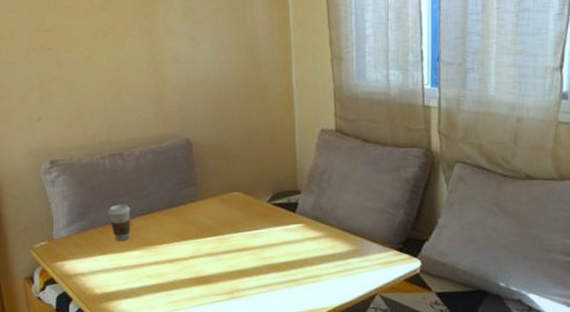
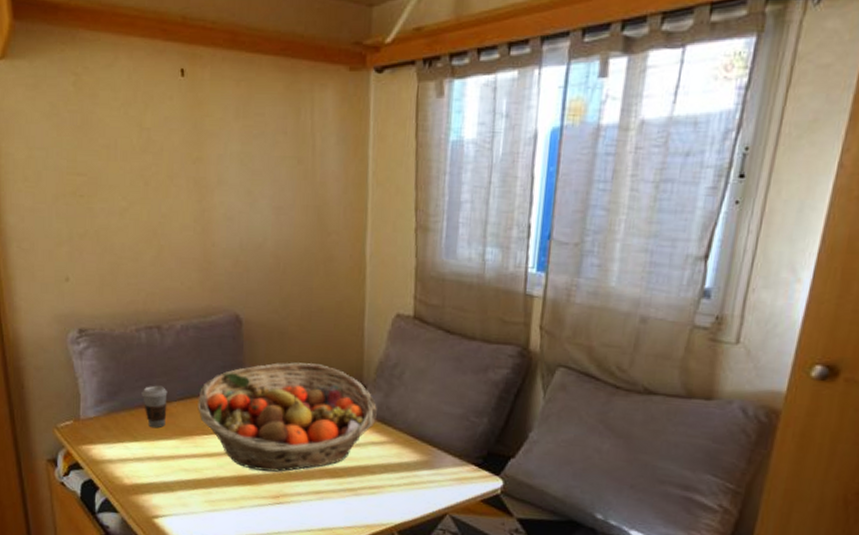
fruit basket: none [158,175,311,271] -> present [198,362,377,472]

